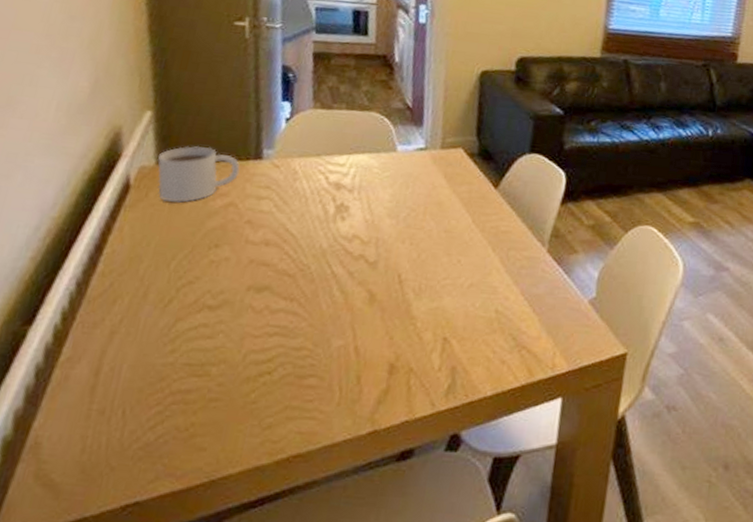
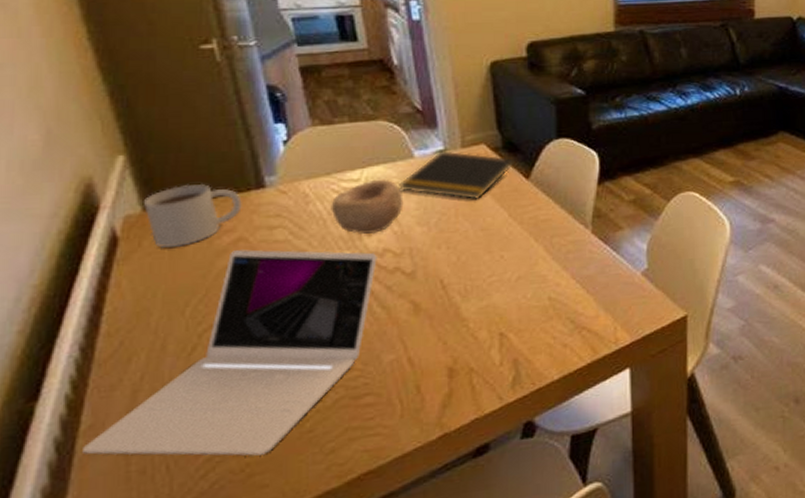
laptop: none [56,214,346,417] -> present [82,249,377,456]
bowl: none [314,167,380,219] -> present [331,179,404,235]
notepad: none [378,149,488,201] -> present [399,151,516,199]

